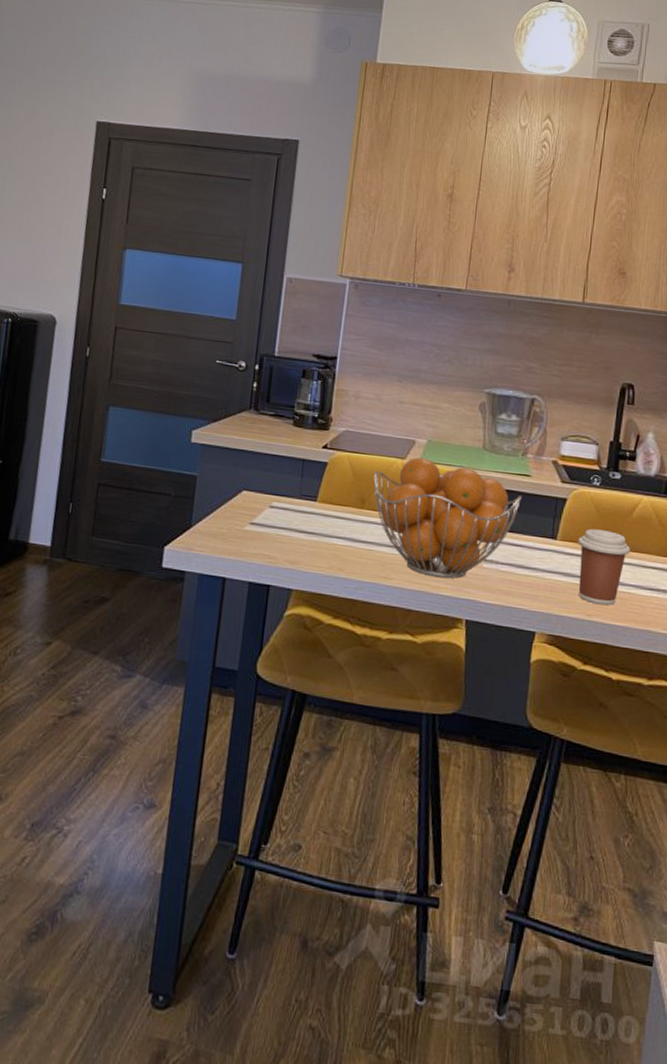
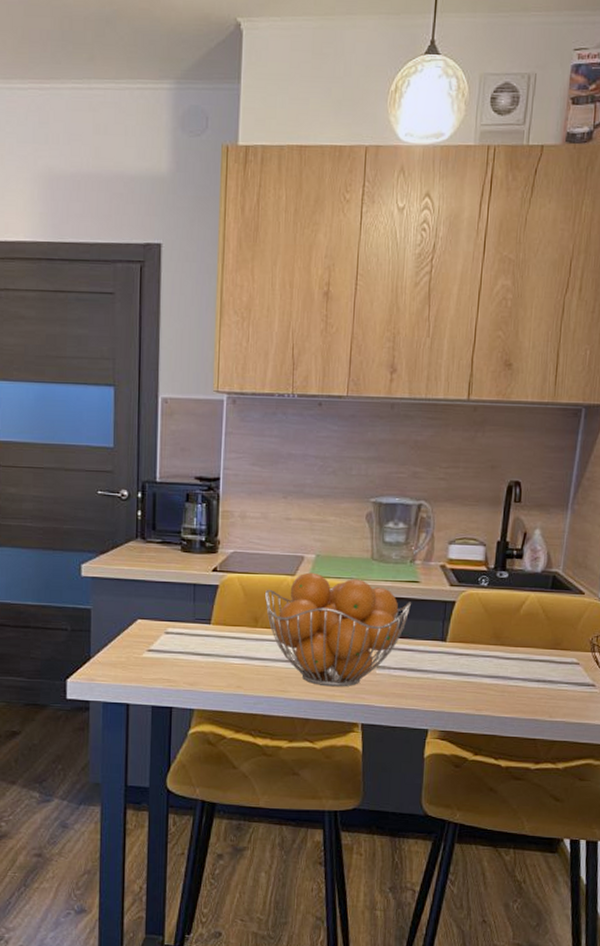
coffee cup: present [578,528,630,605] -> none [467,628,518,699]

